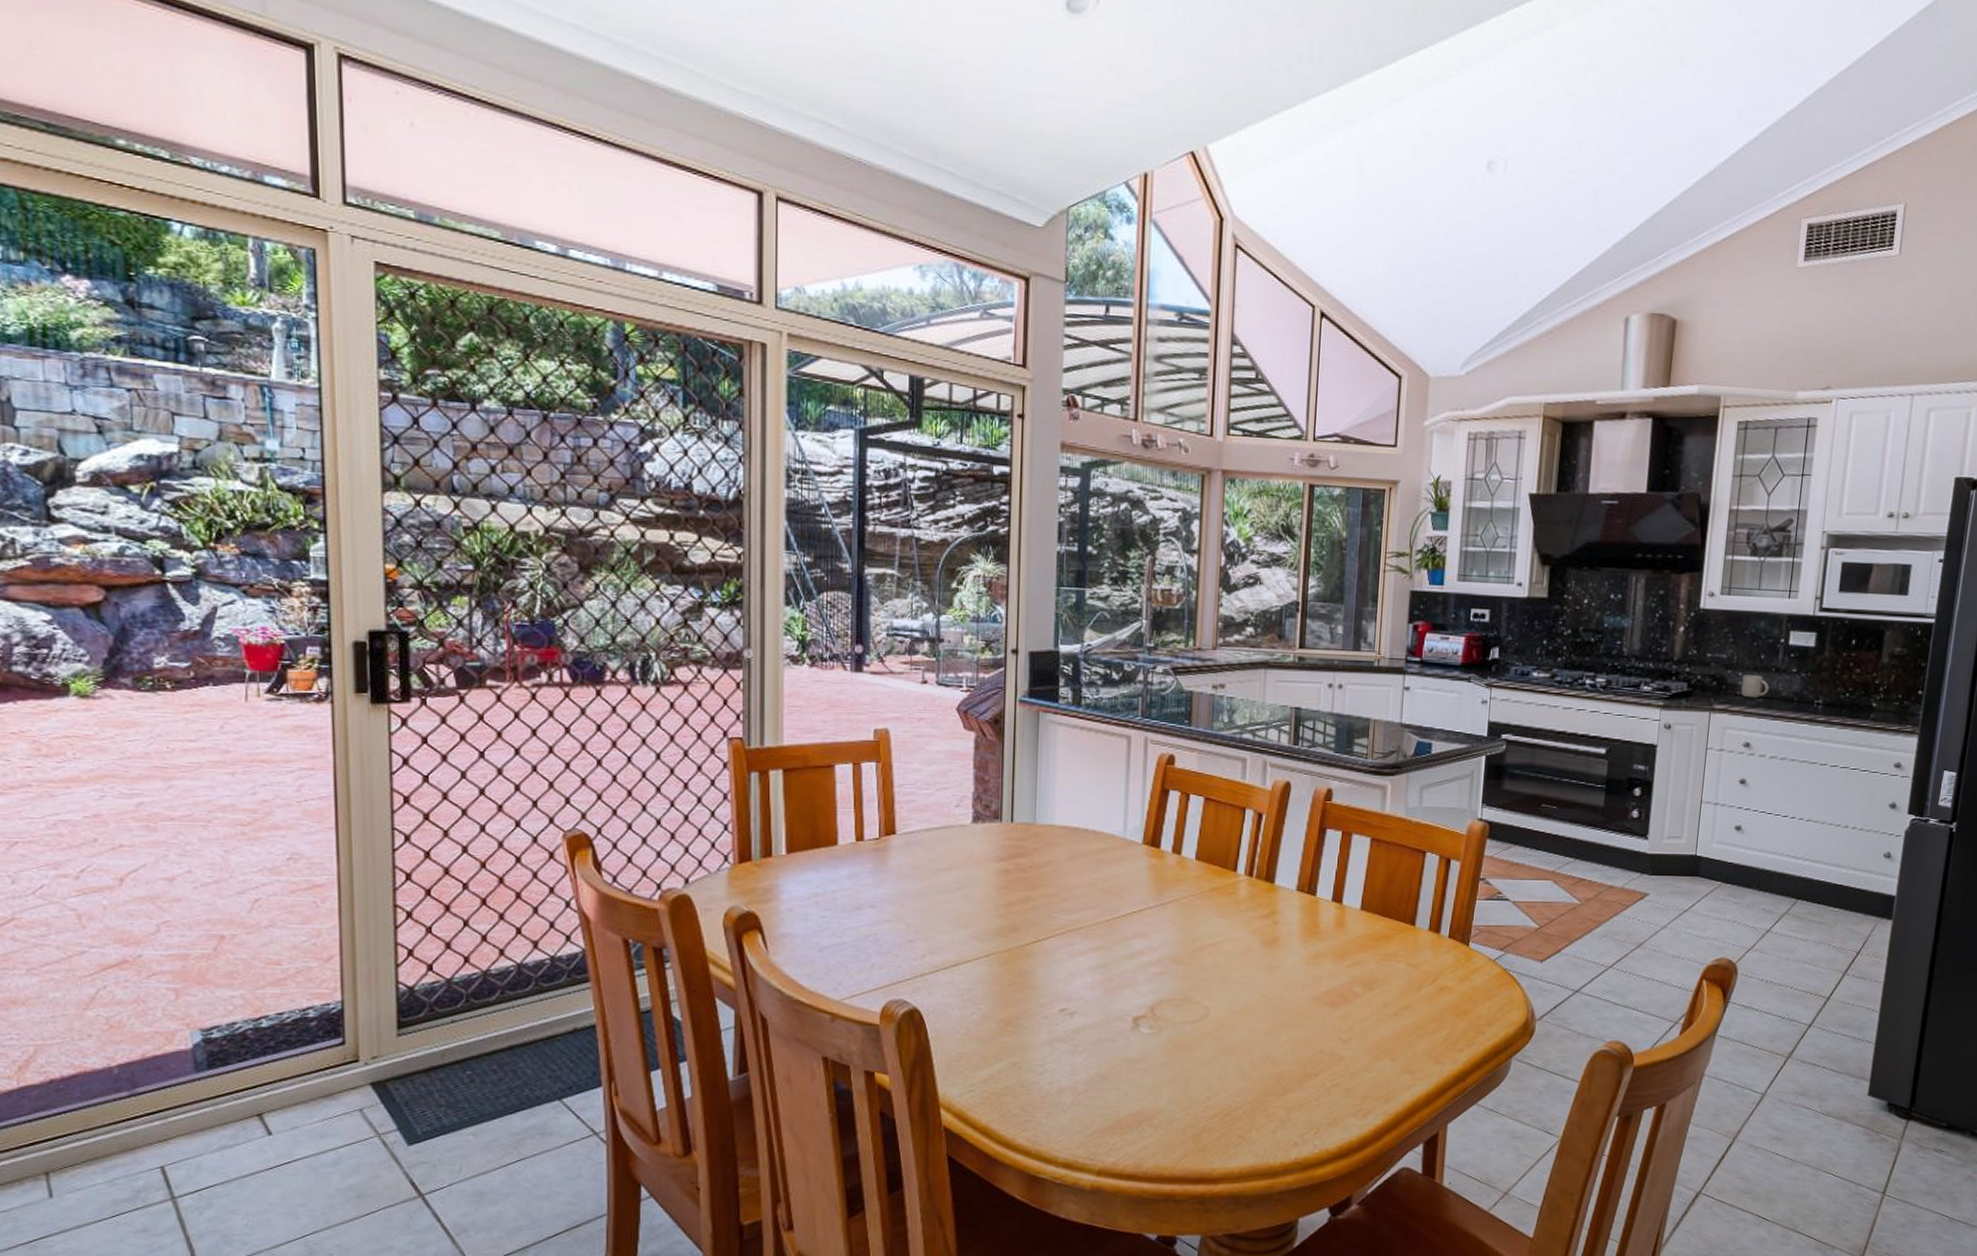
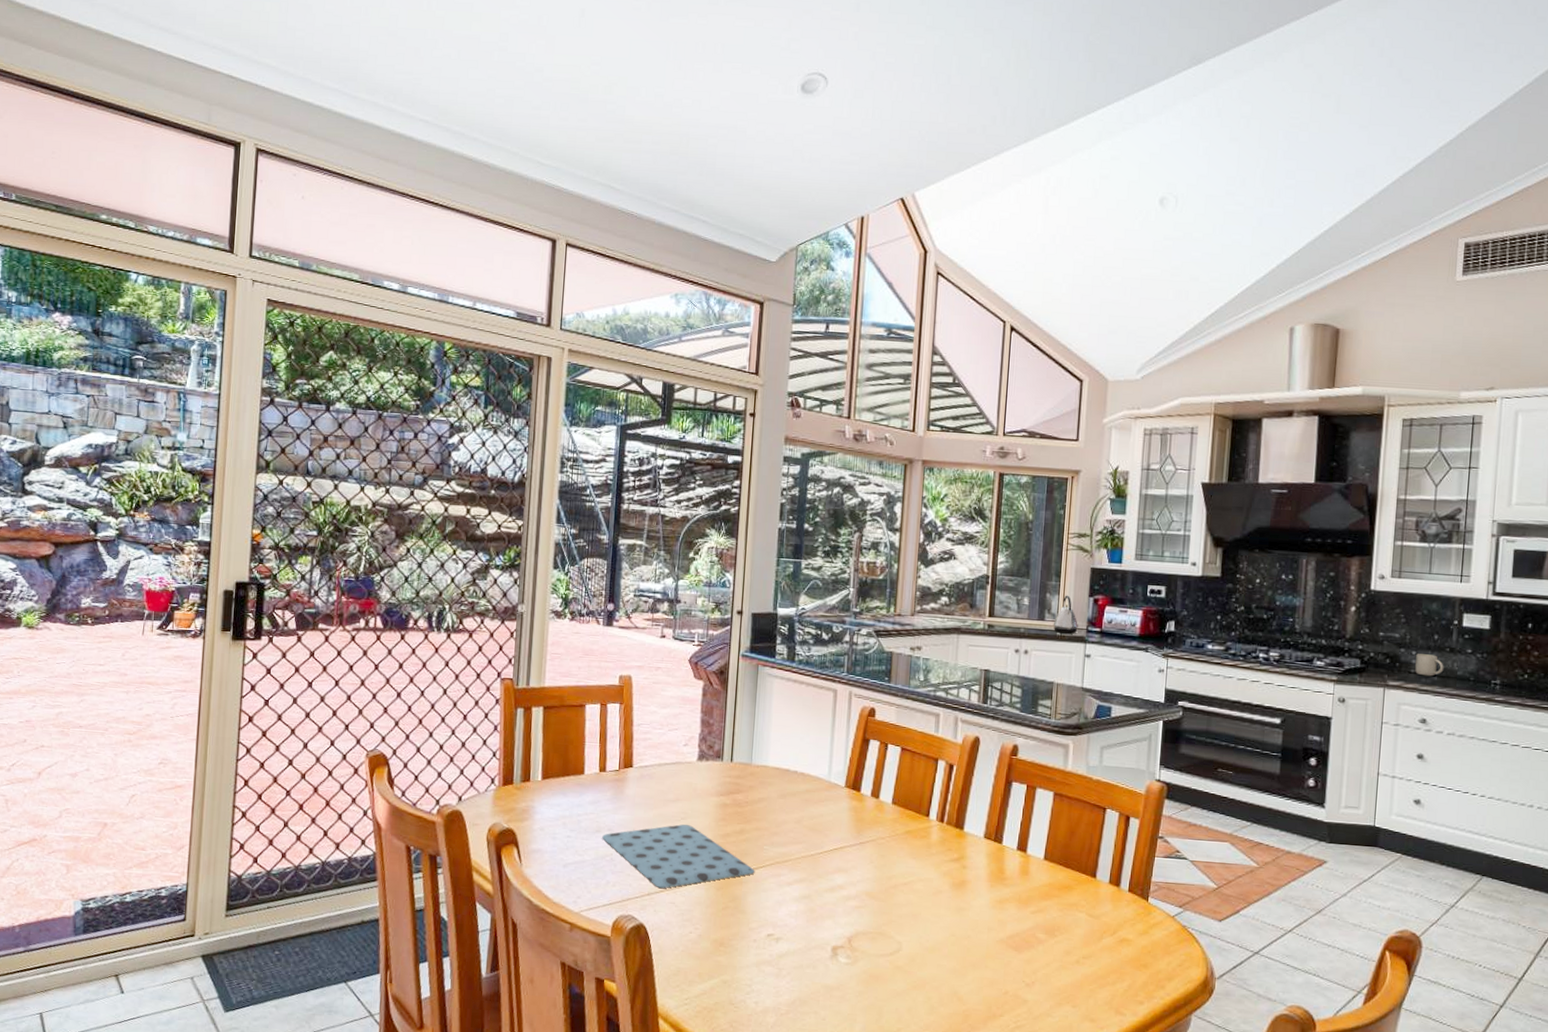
placemat: none [863,895,1044,967] -> present [602,824,755,888]
kettle: none [1369,622,1397,666] -> present [1053,595,1078,635]

